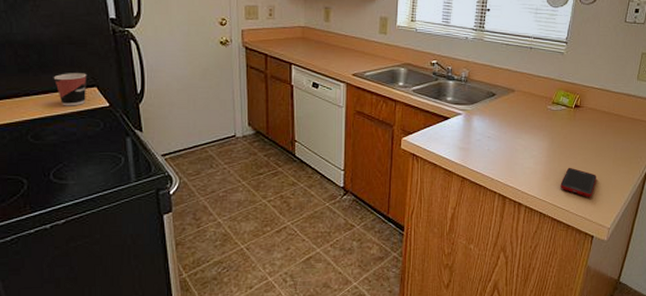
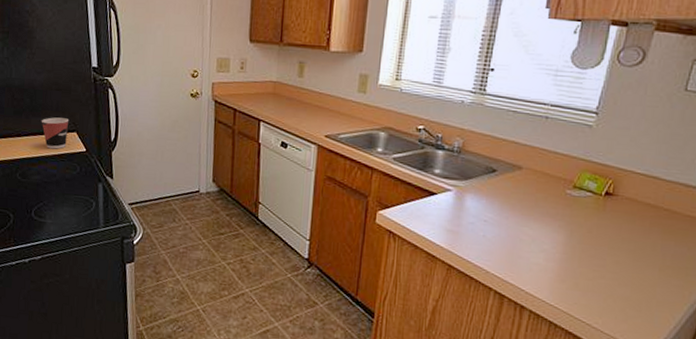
cell phone: present [560,167,597,198] -> none [580,269,634,313]

